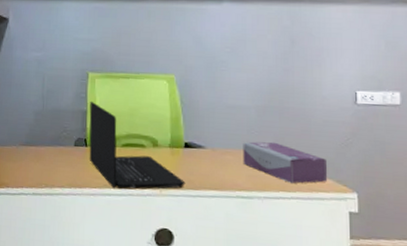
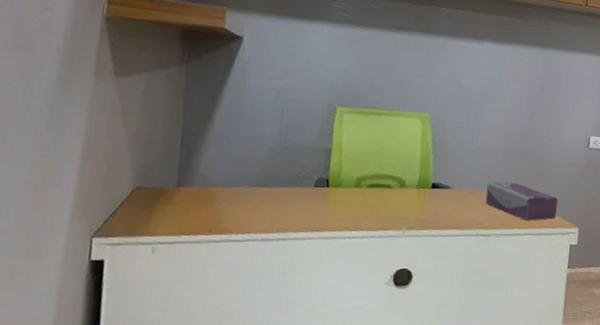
laptop: present [89,101,186,190] -> none [330,138,429,232]

